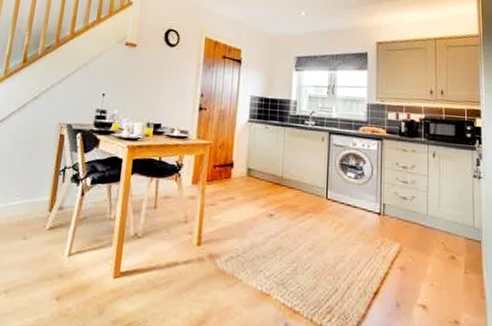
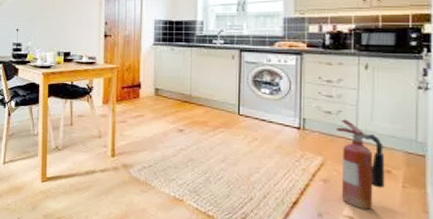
fire extinguisher: none [410,205,451,297] -> present [335,119,385,209]

